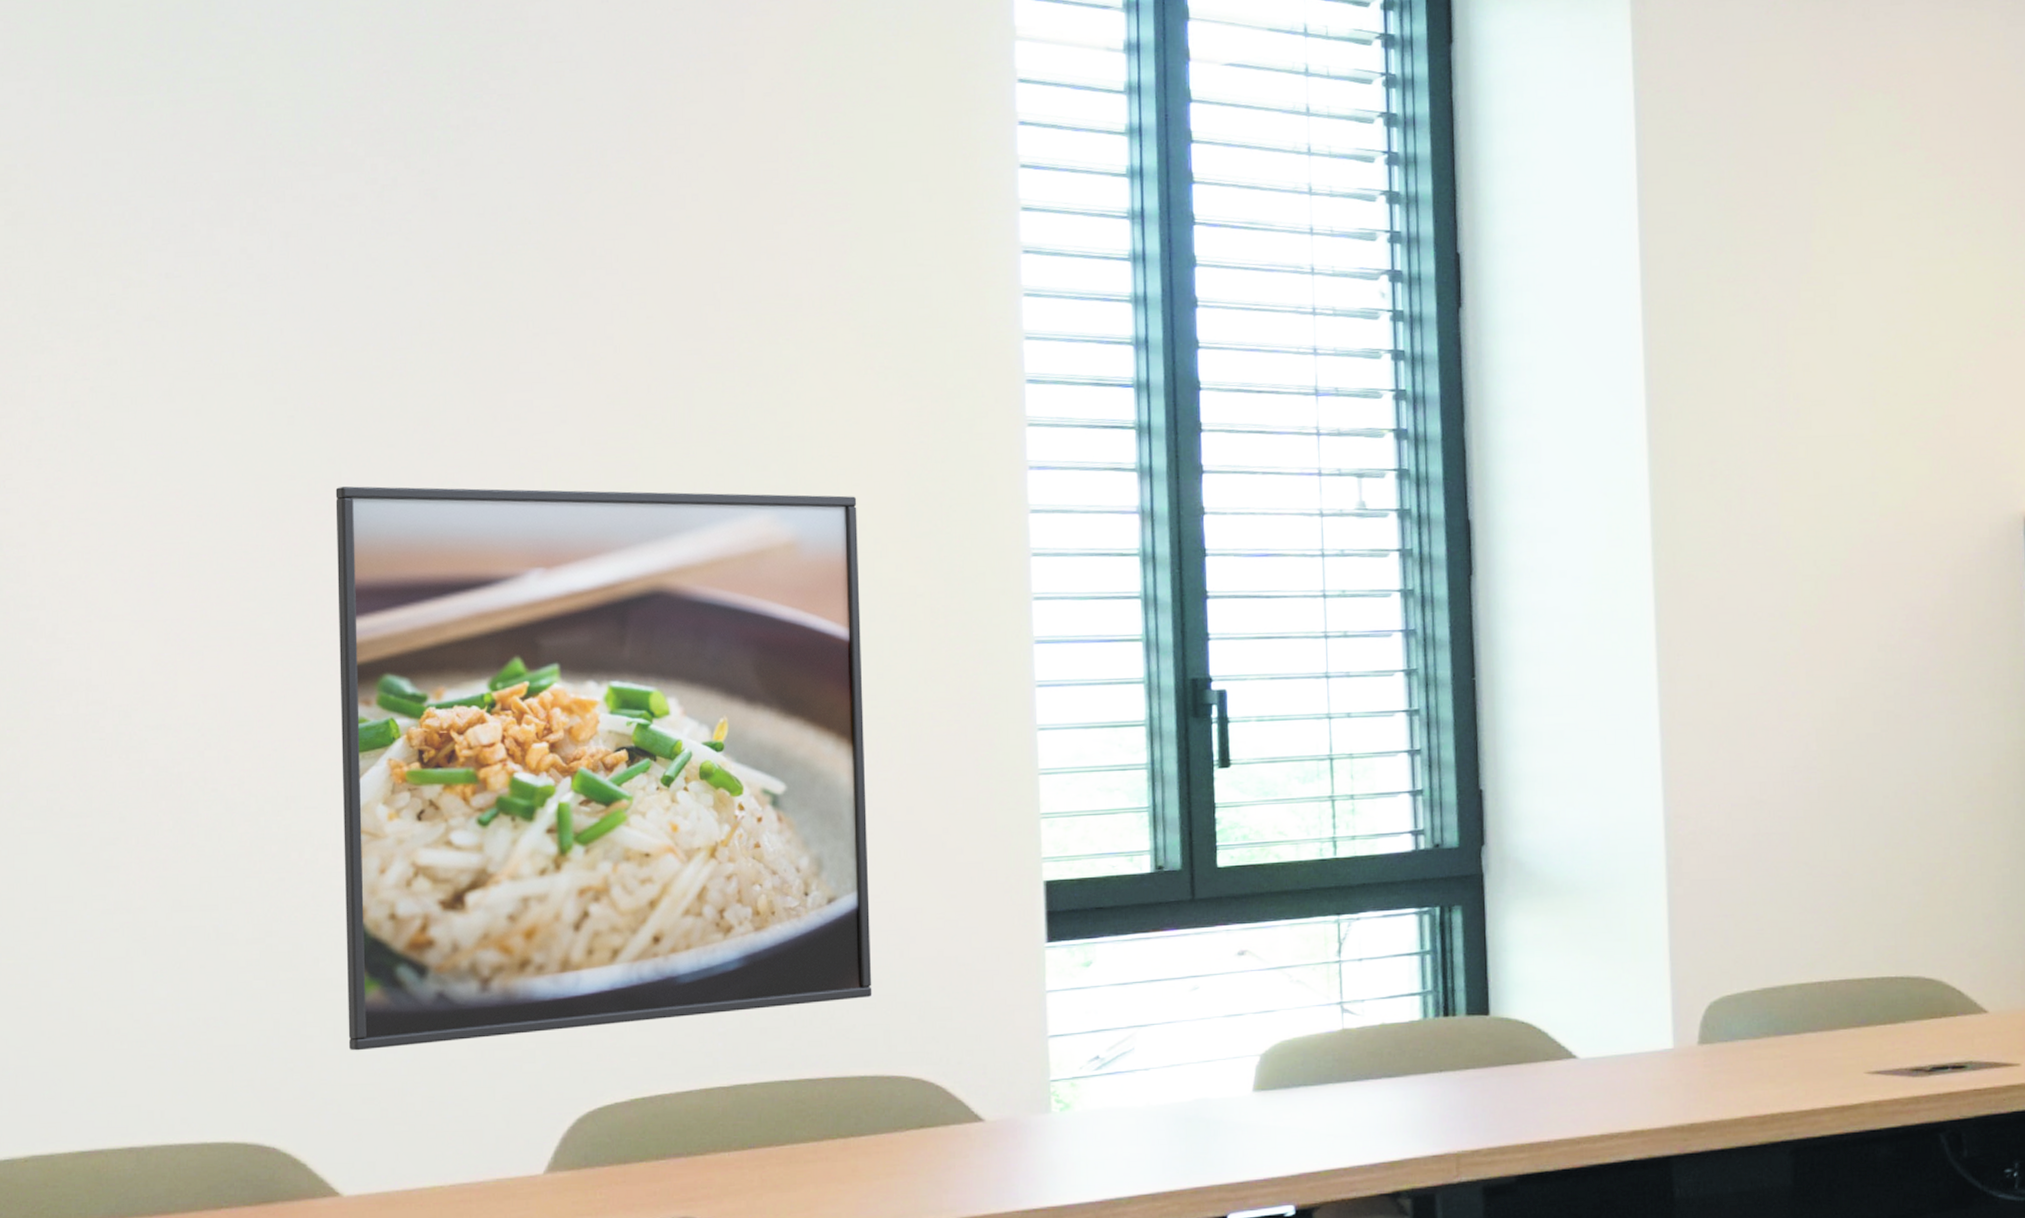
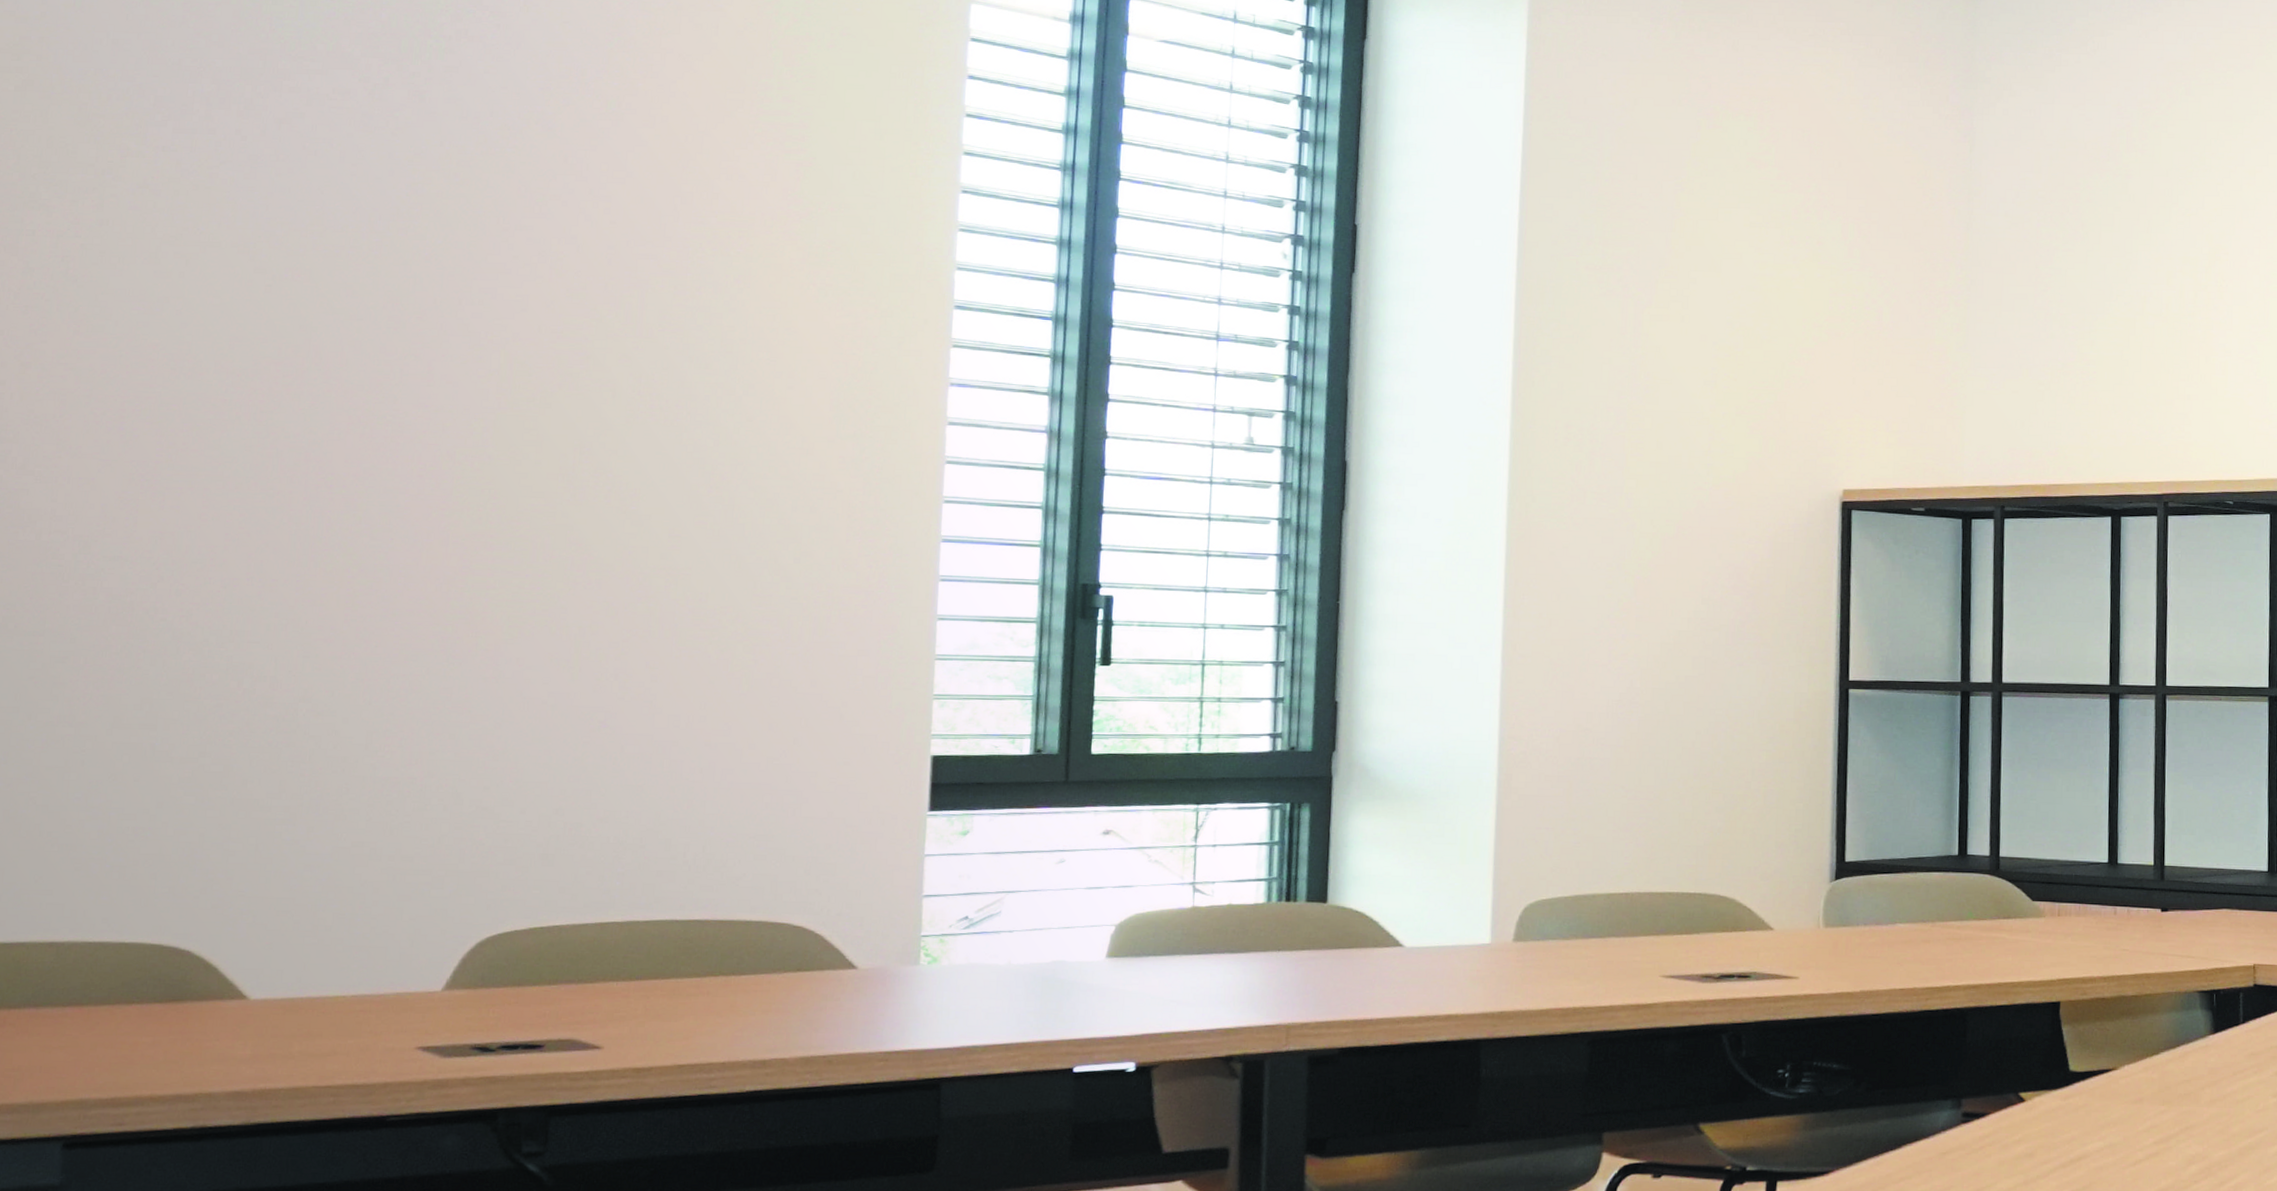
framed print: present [335,486,872,1051] -> none [268,353,790,867]

